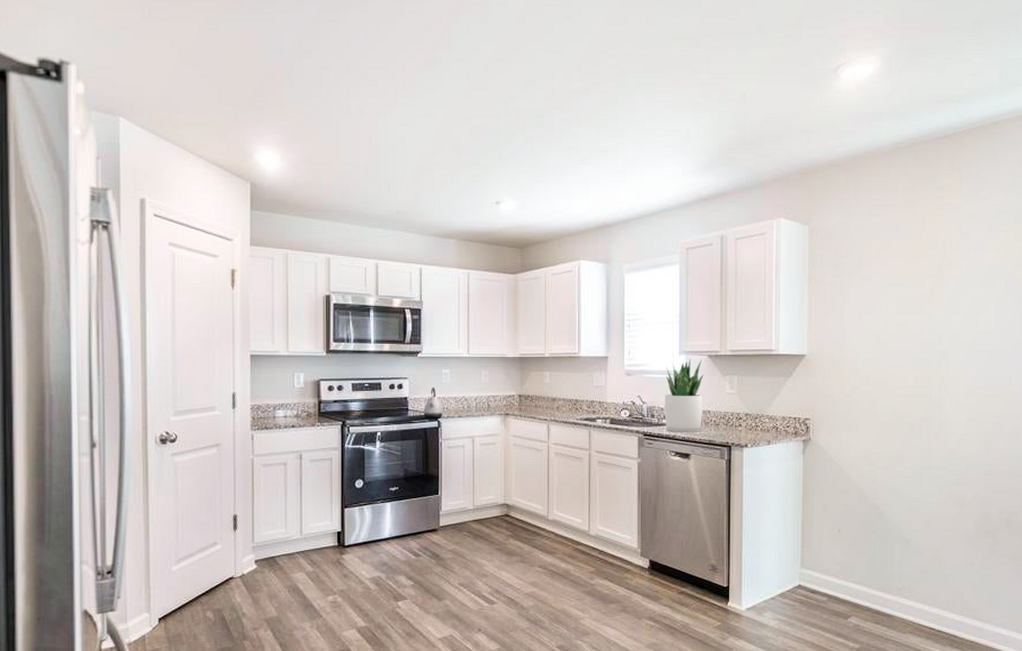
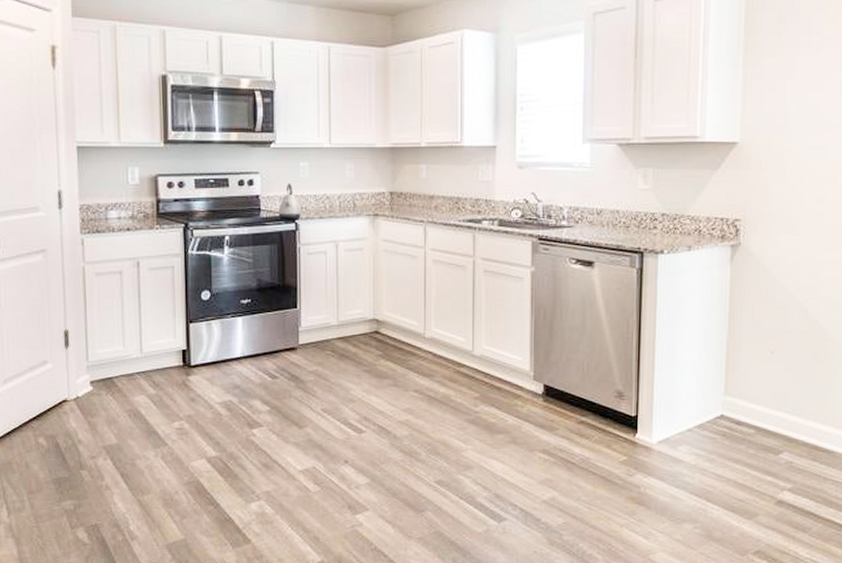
planter: present [664,358,704,433] -> none [563,147,612,237]

